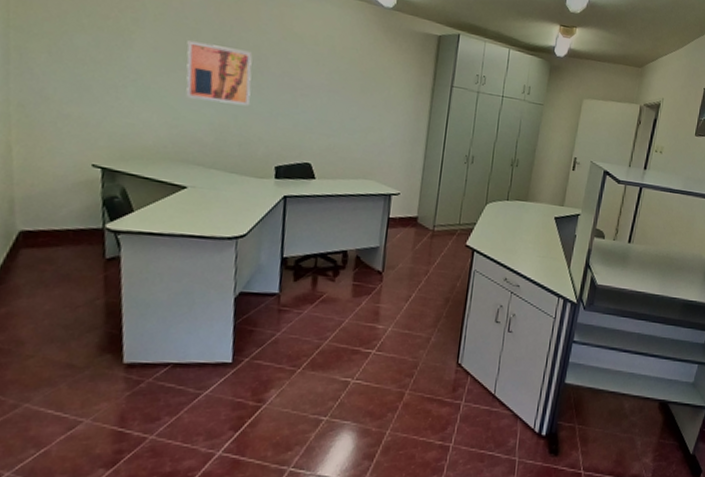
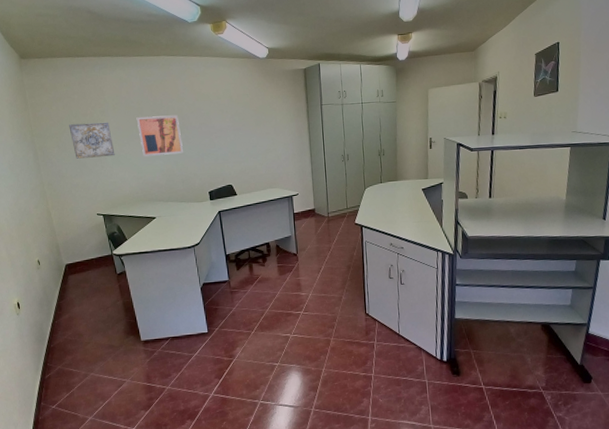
wall art: none [74,24,143,87] -> present [69,122,115,159]

